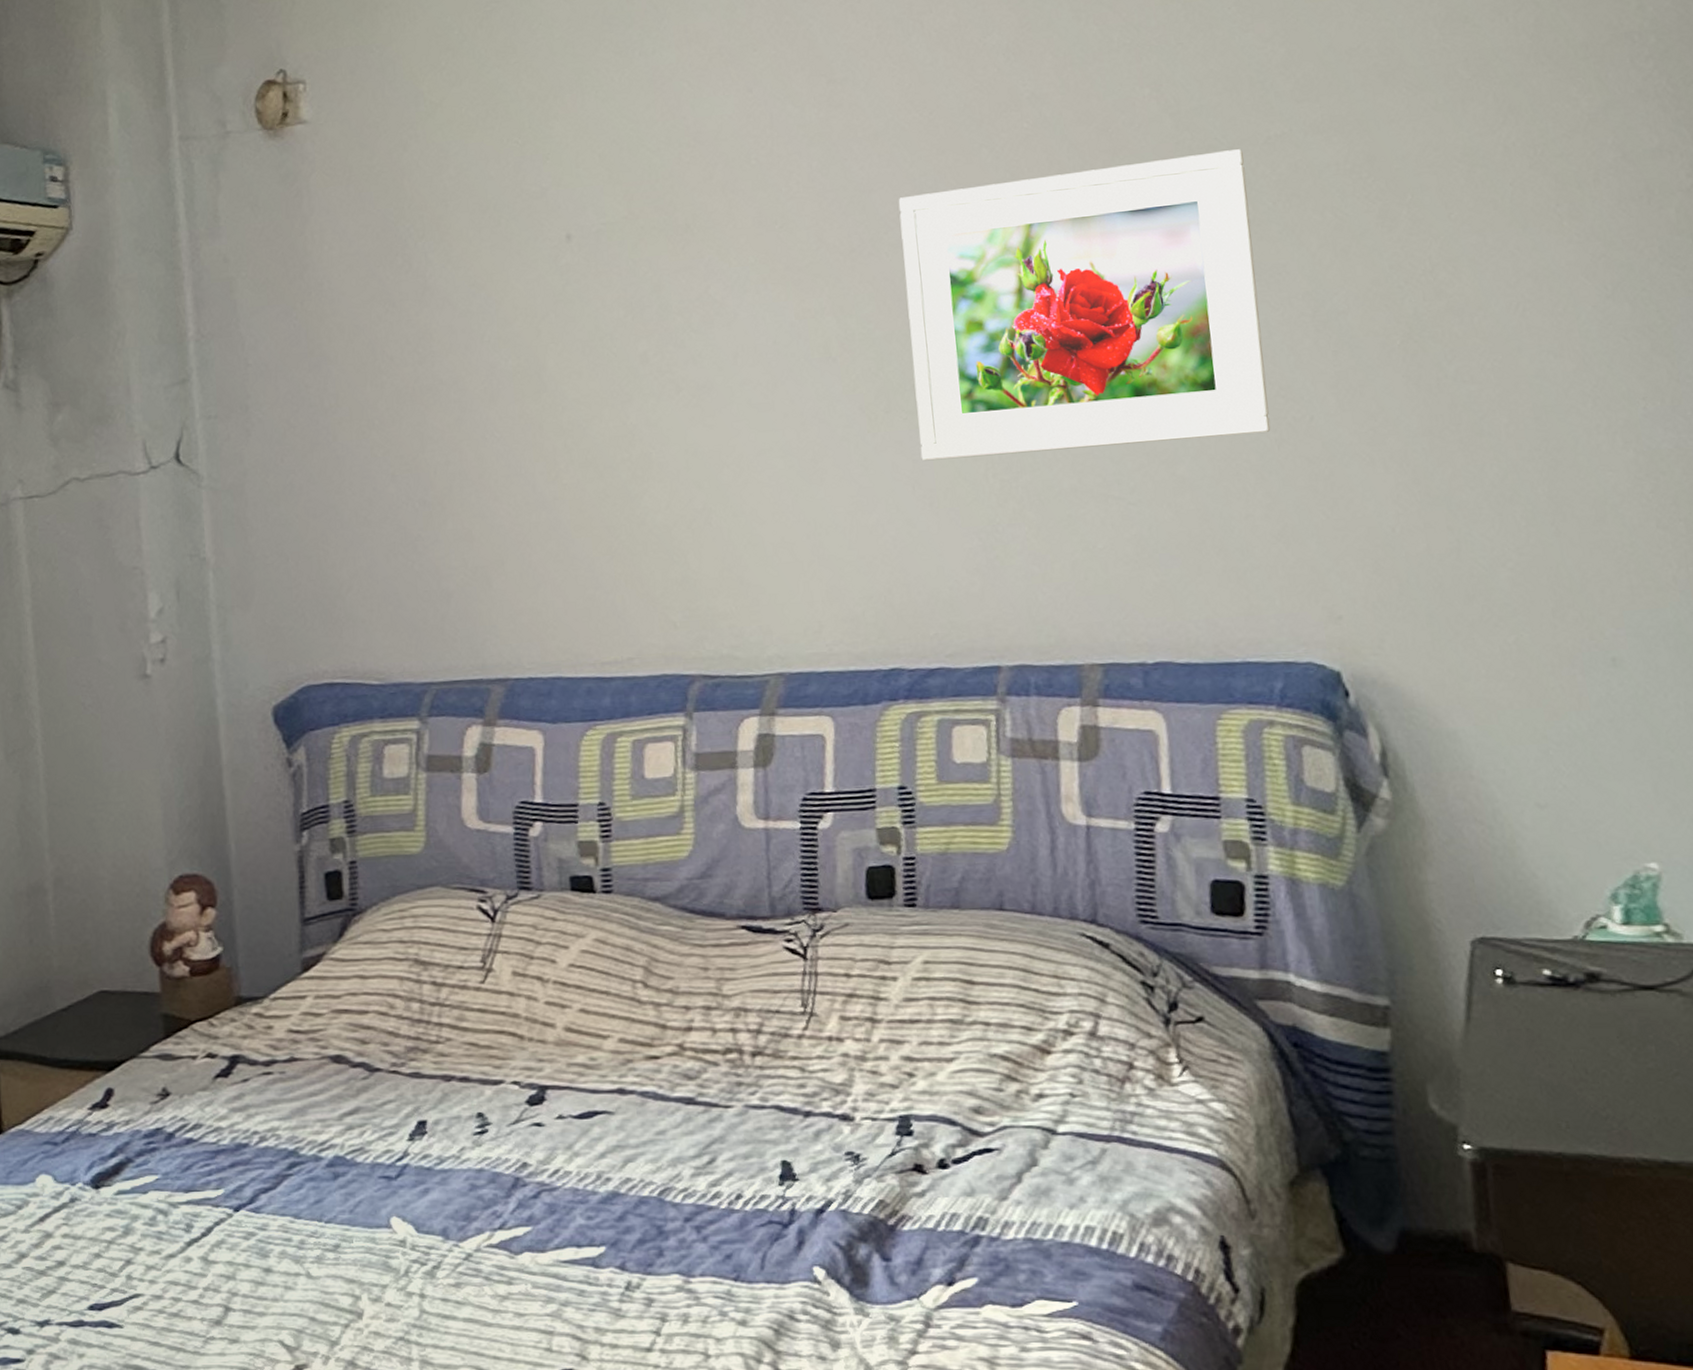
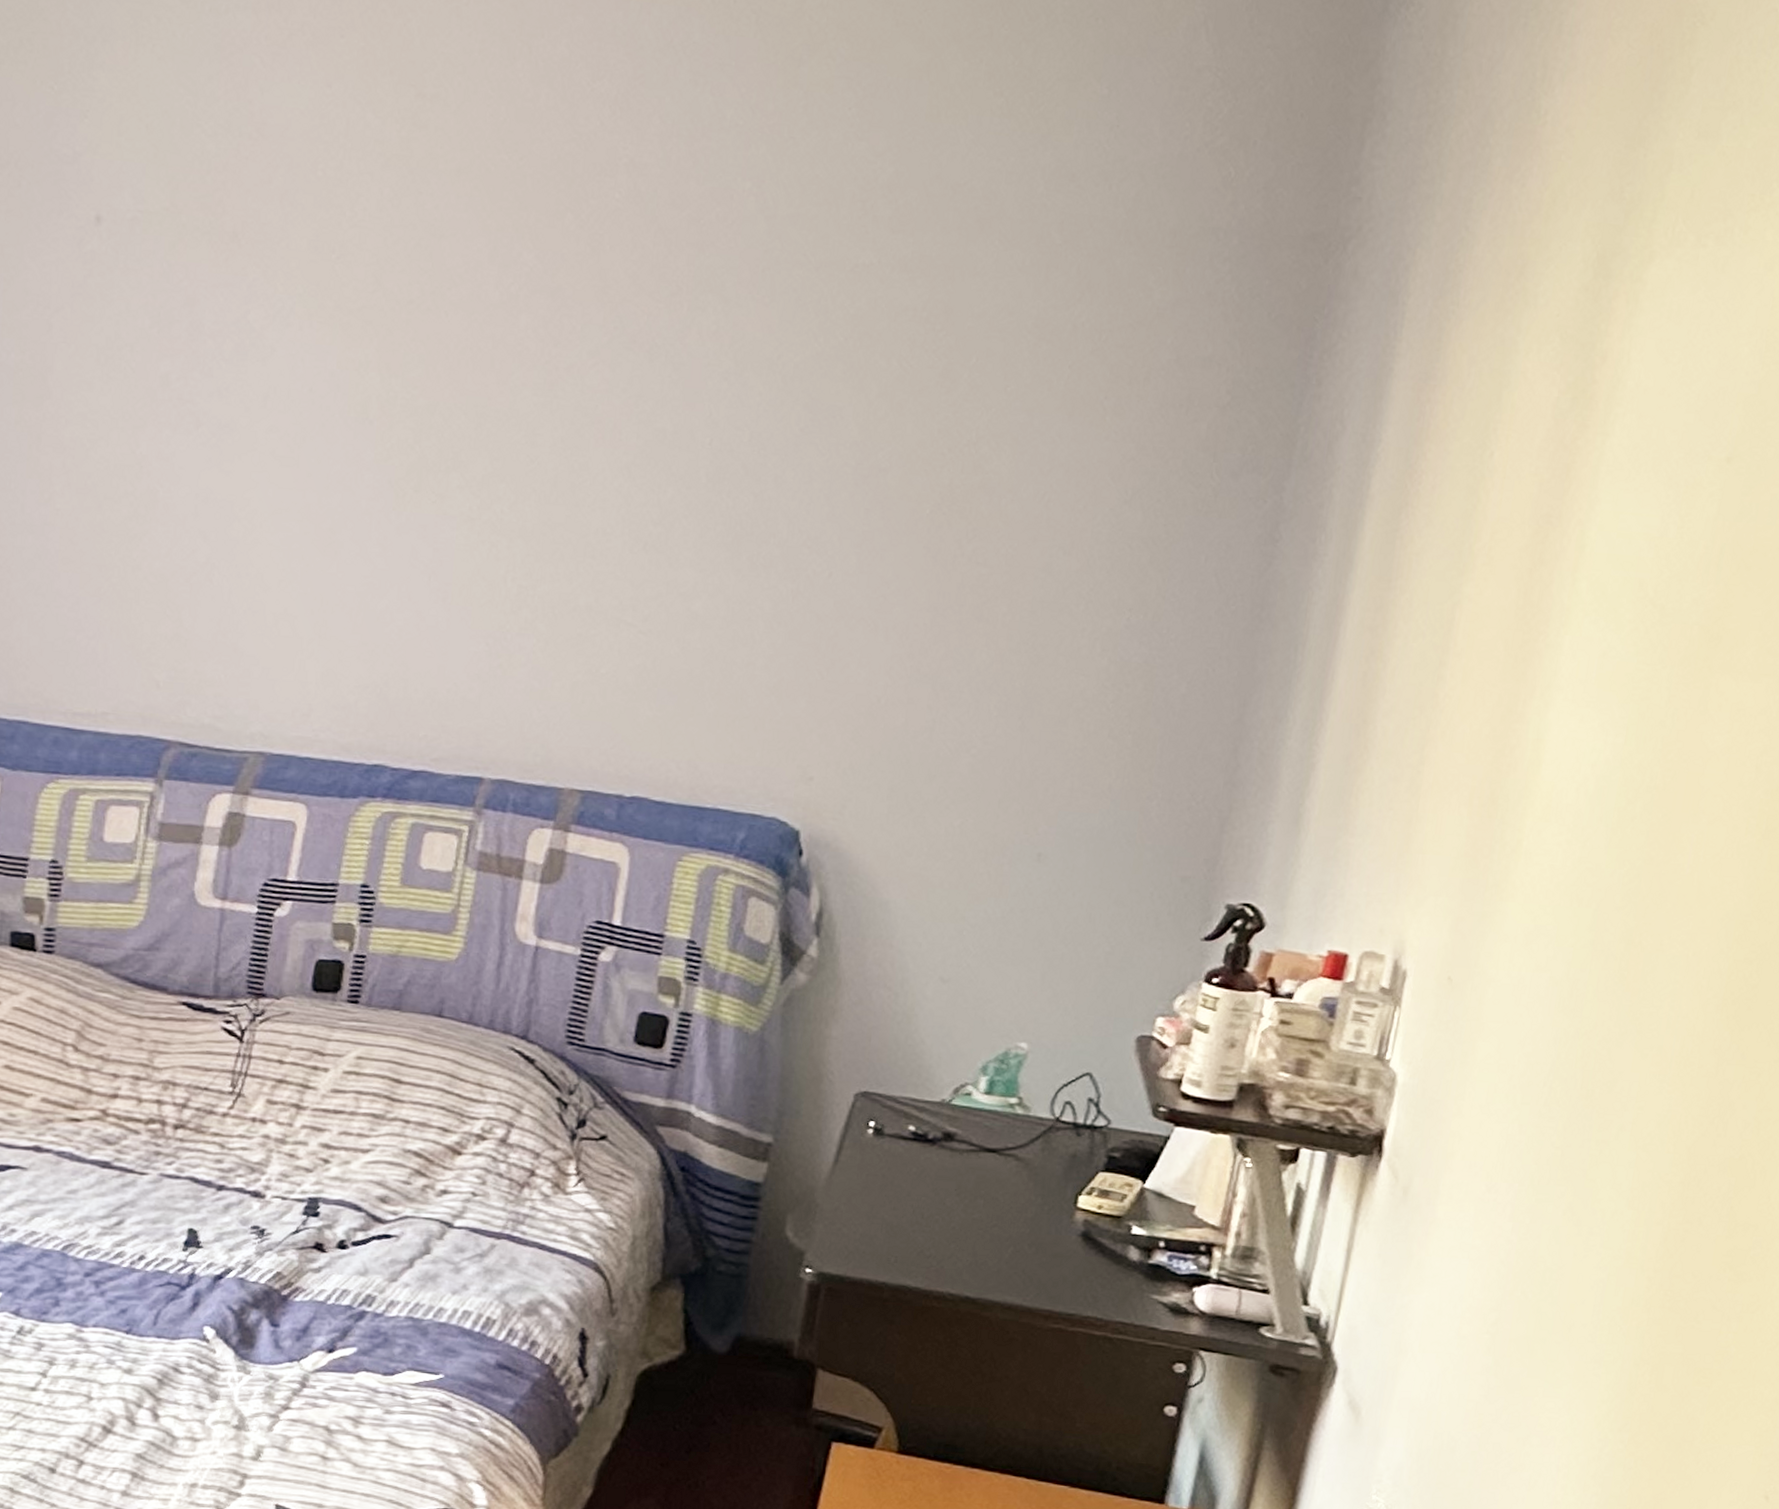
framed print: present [898,149,1271,461] -> none [443,251,828,581]

